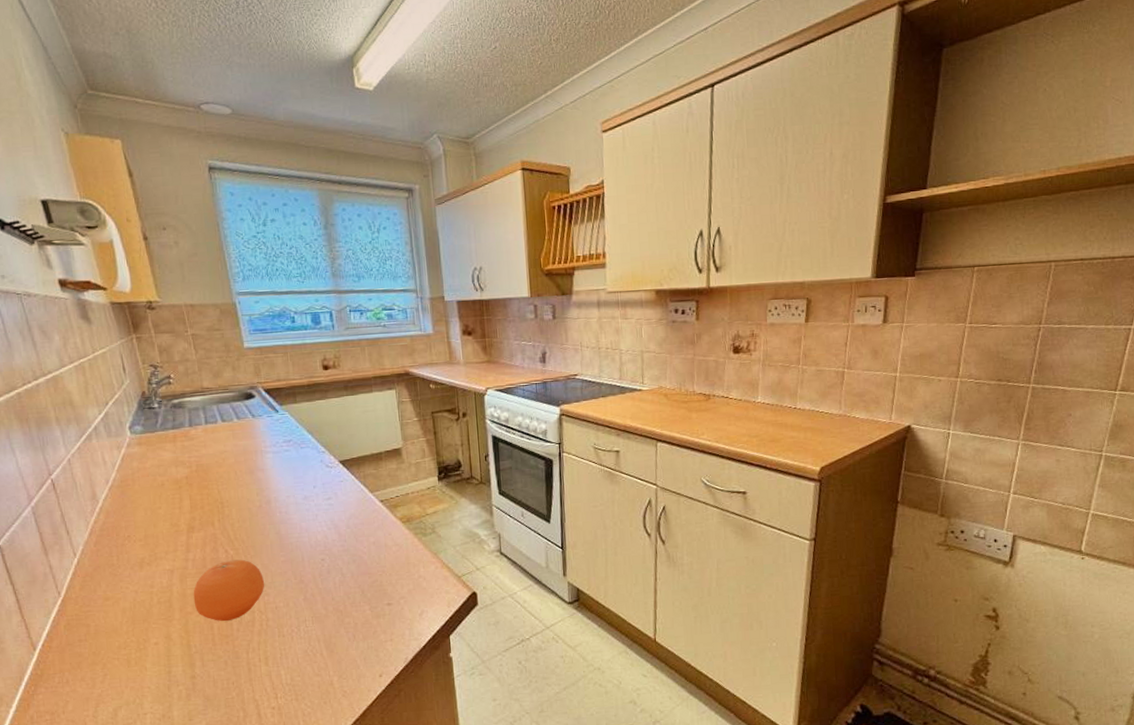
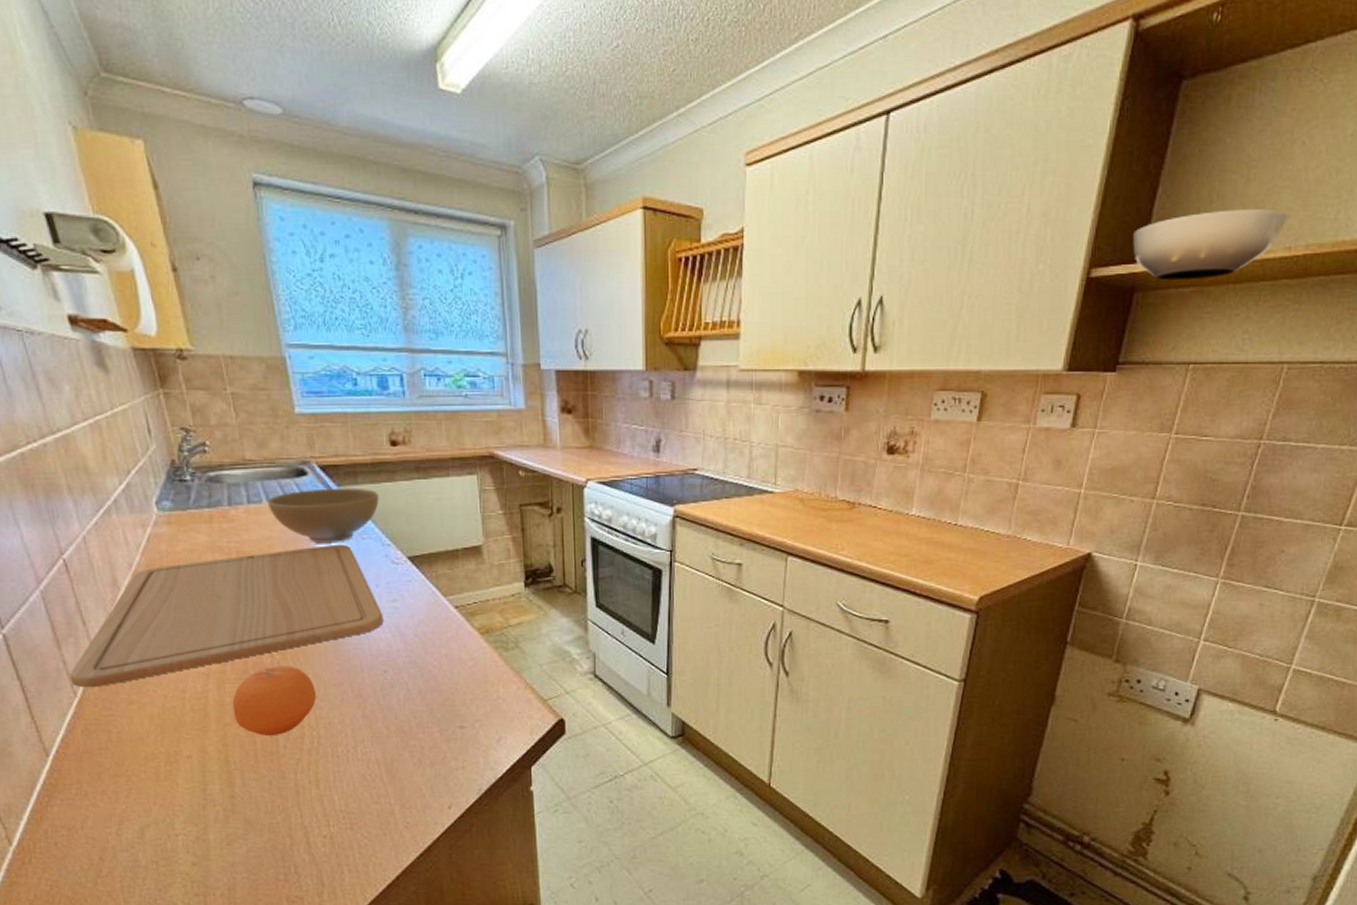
chopping board: none [54,454,321,589] -> present [69,545,384,688]
bowl: none [221,406,315,454] -> present [267,488,379,543]
bowl: none [916,142,1041,202] -> present [1132,209,1289,281]

